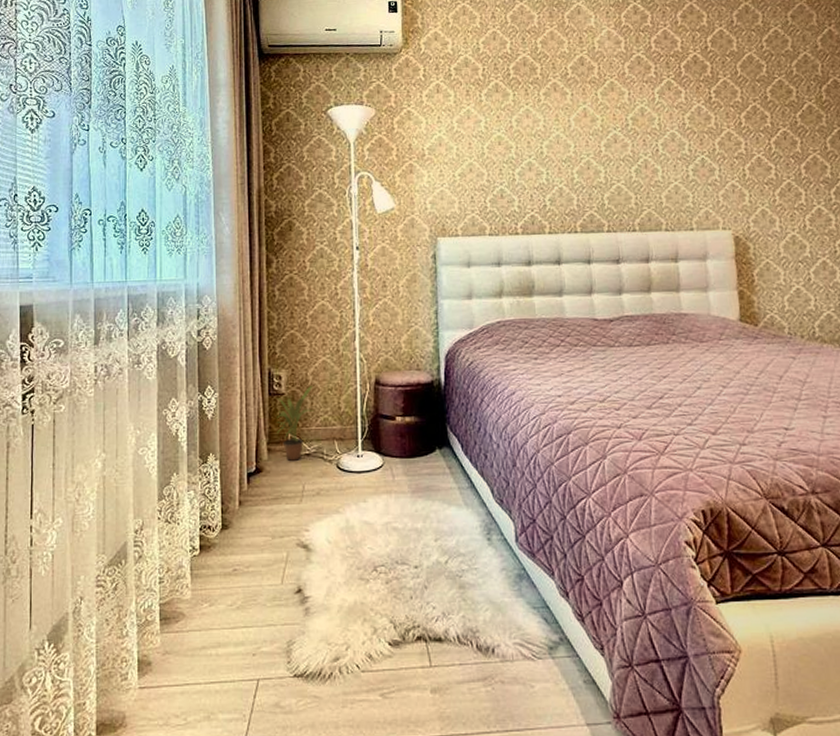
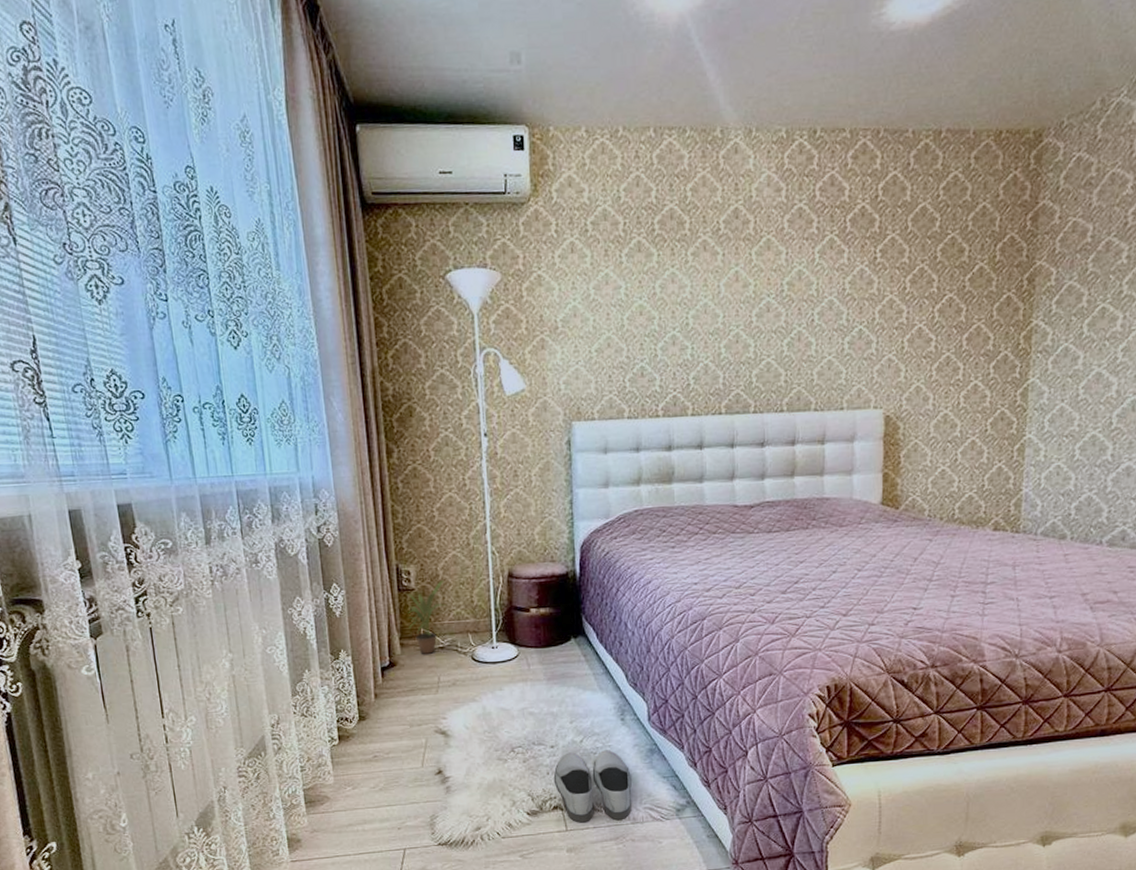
slipper: none [417,573,500,658] -> present [553,750,632,823]

